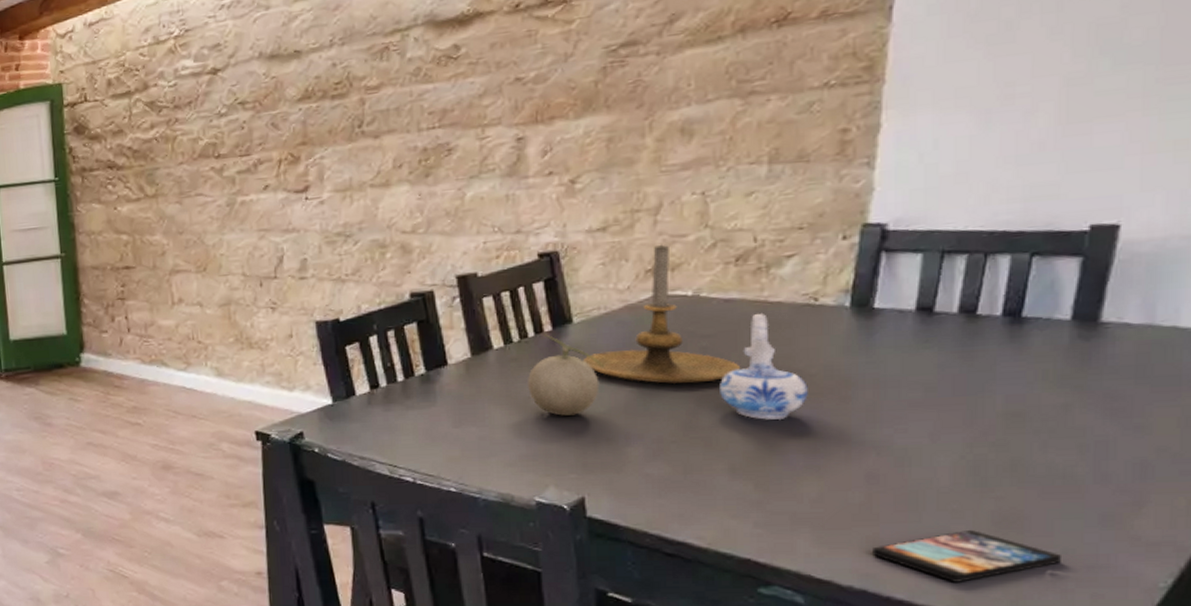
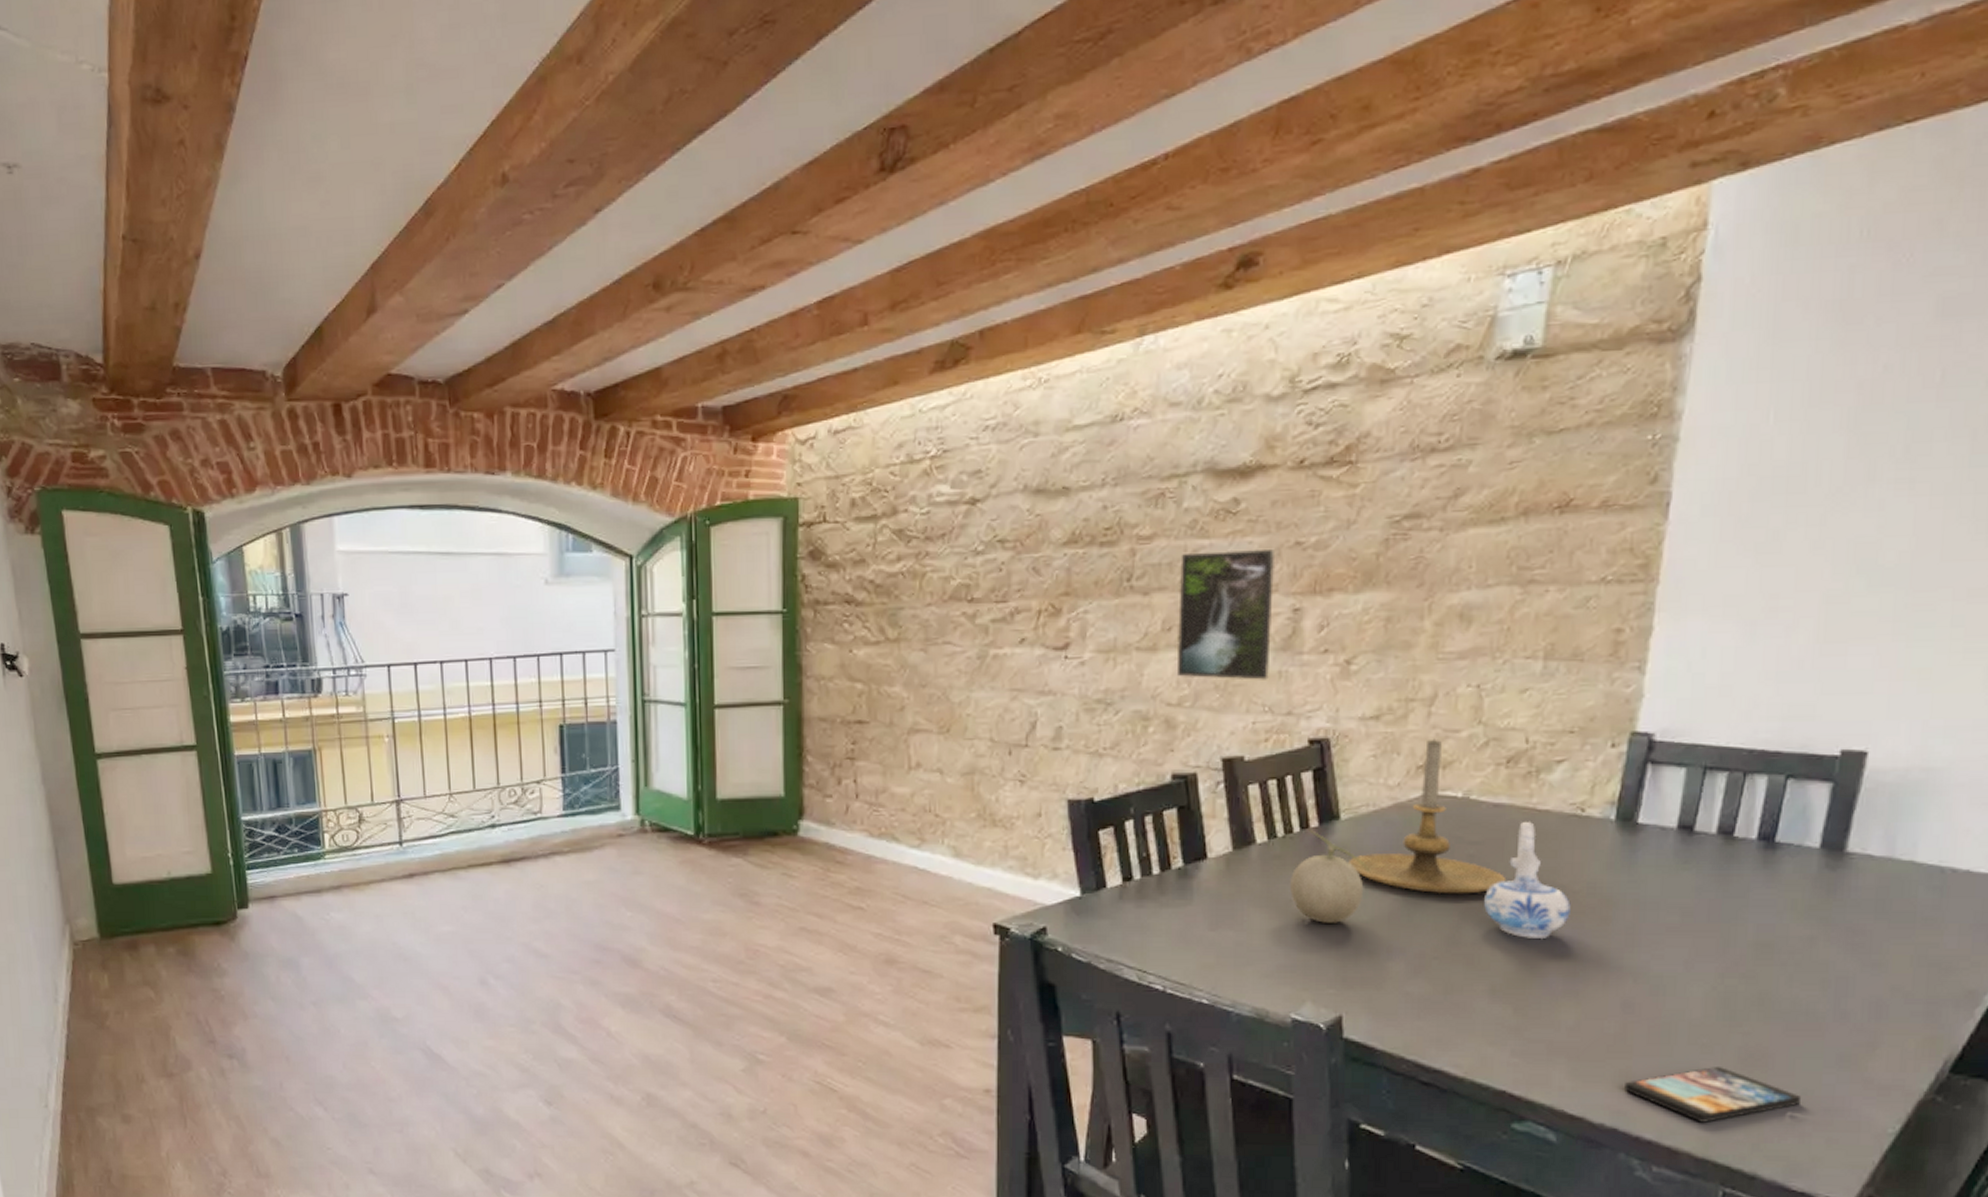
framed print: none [407,86,498,208] -> present [1176,548,1276,680]

